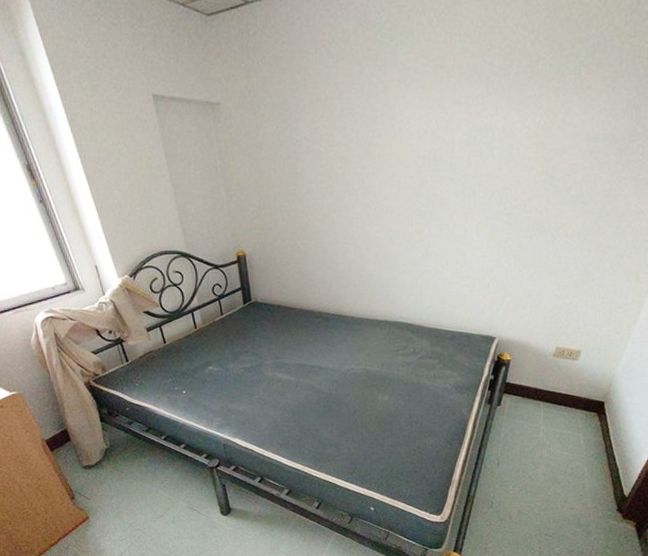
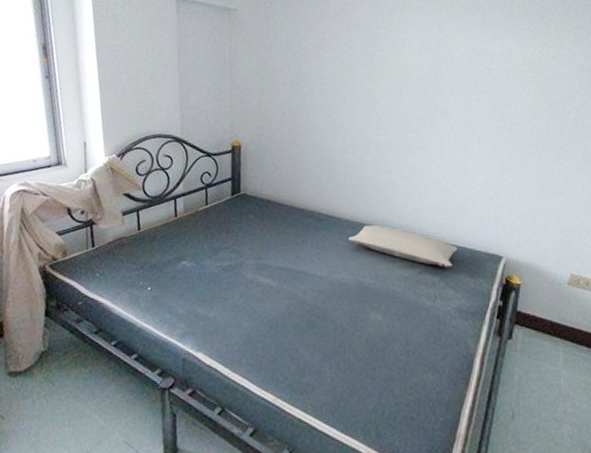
pillow: none [355,319,455,351] -> present [348,225,457,267]

